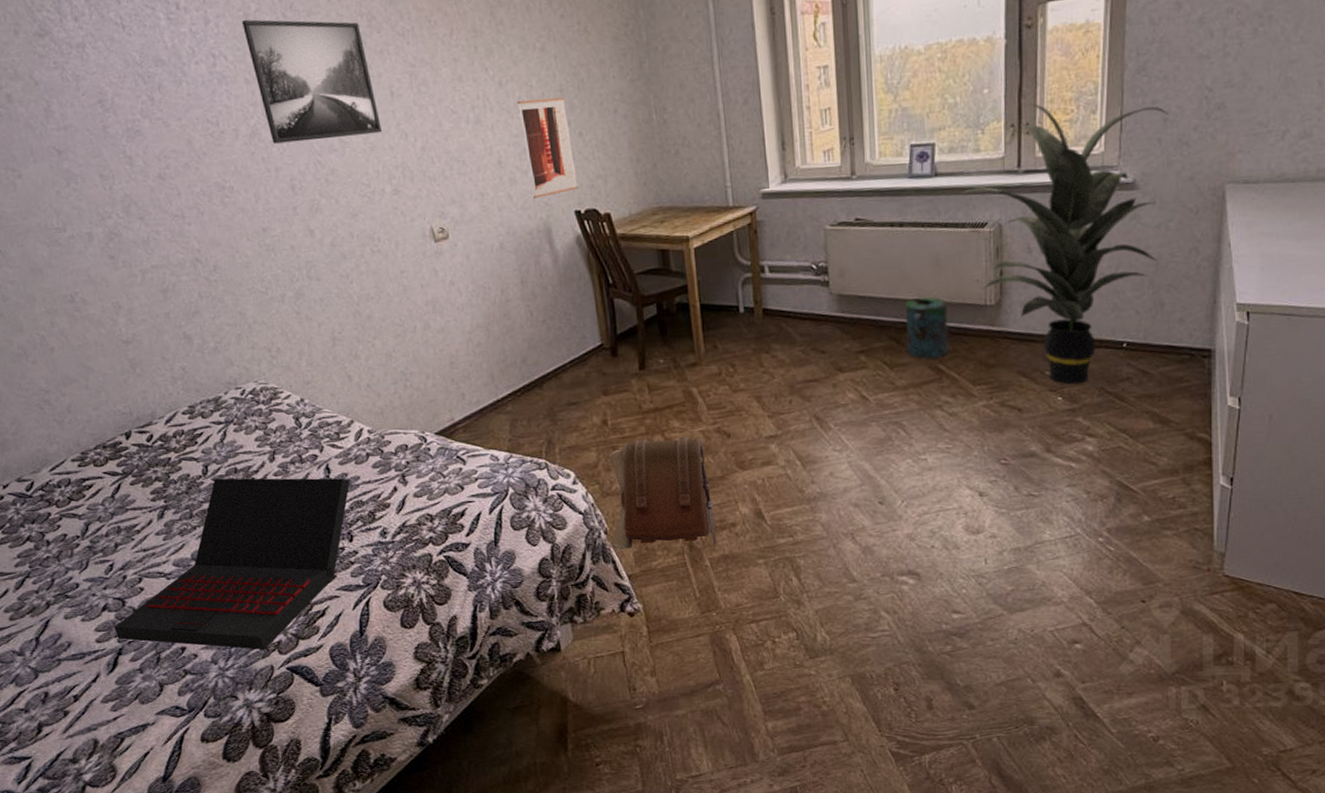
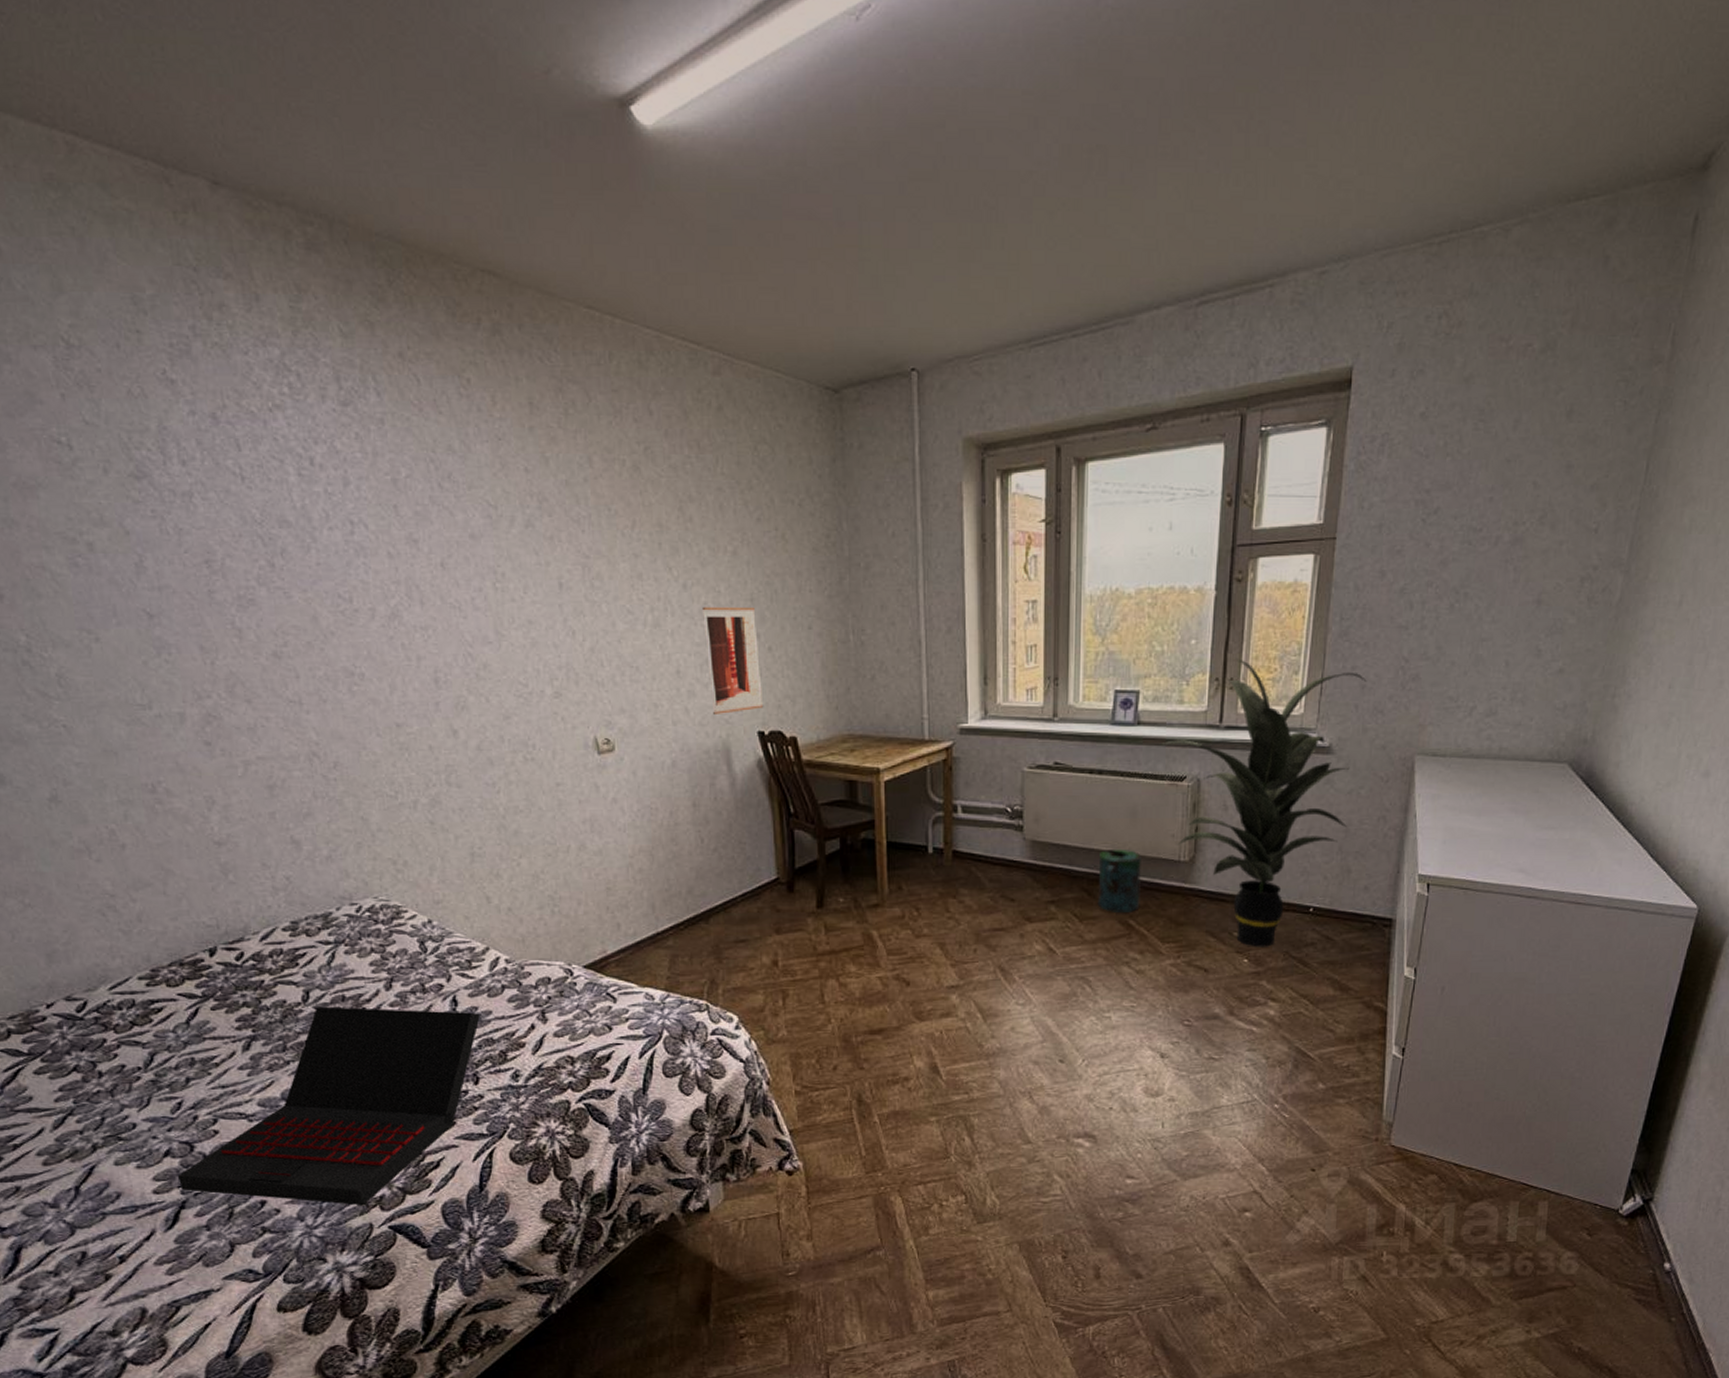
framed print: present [242,19,383,144] -> none [389,486,547,629]
pouch: present [609,436,717,550] -> none [773,982,888,1103]

